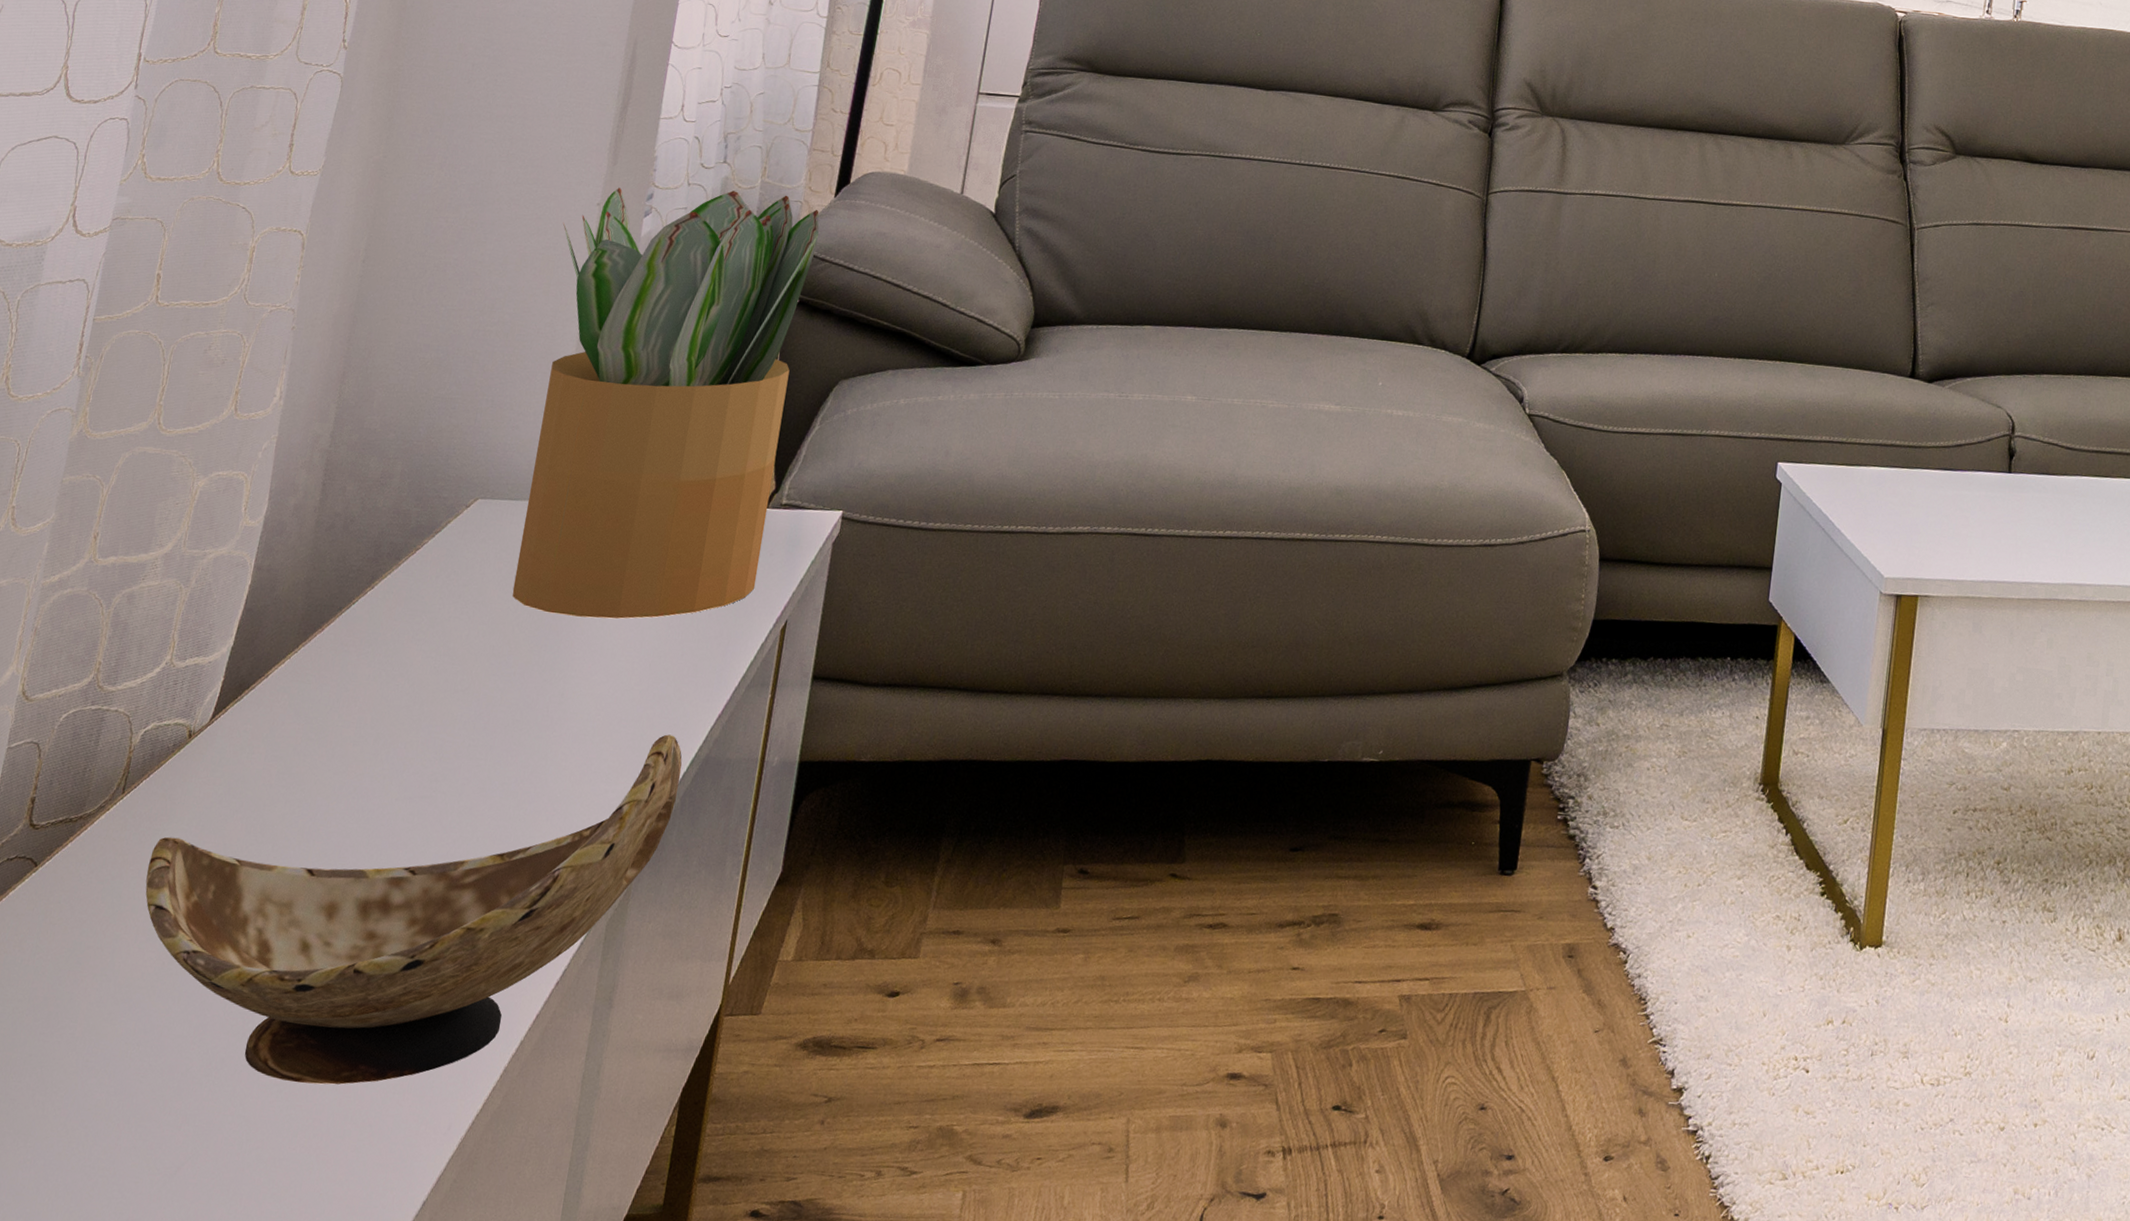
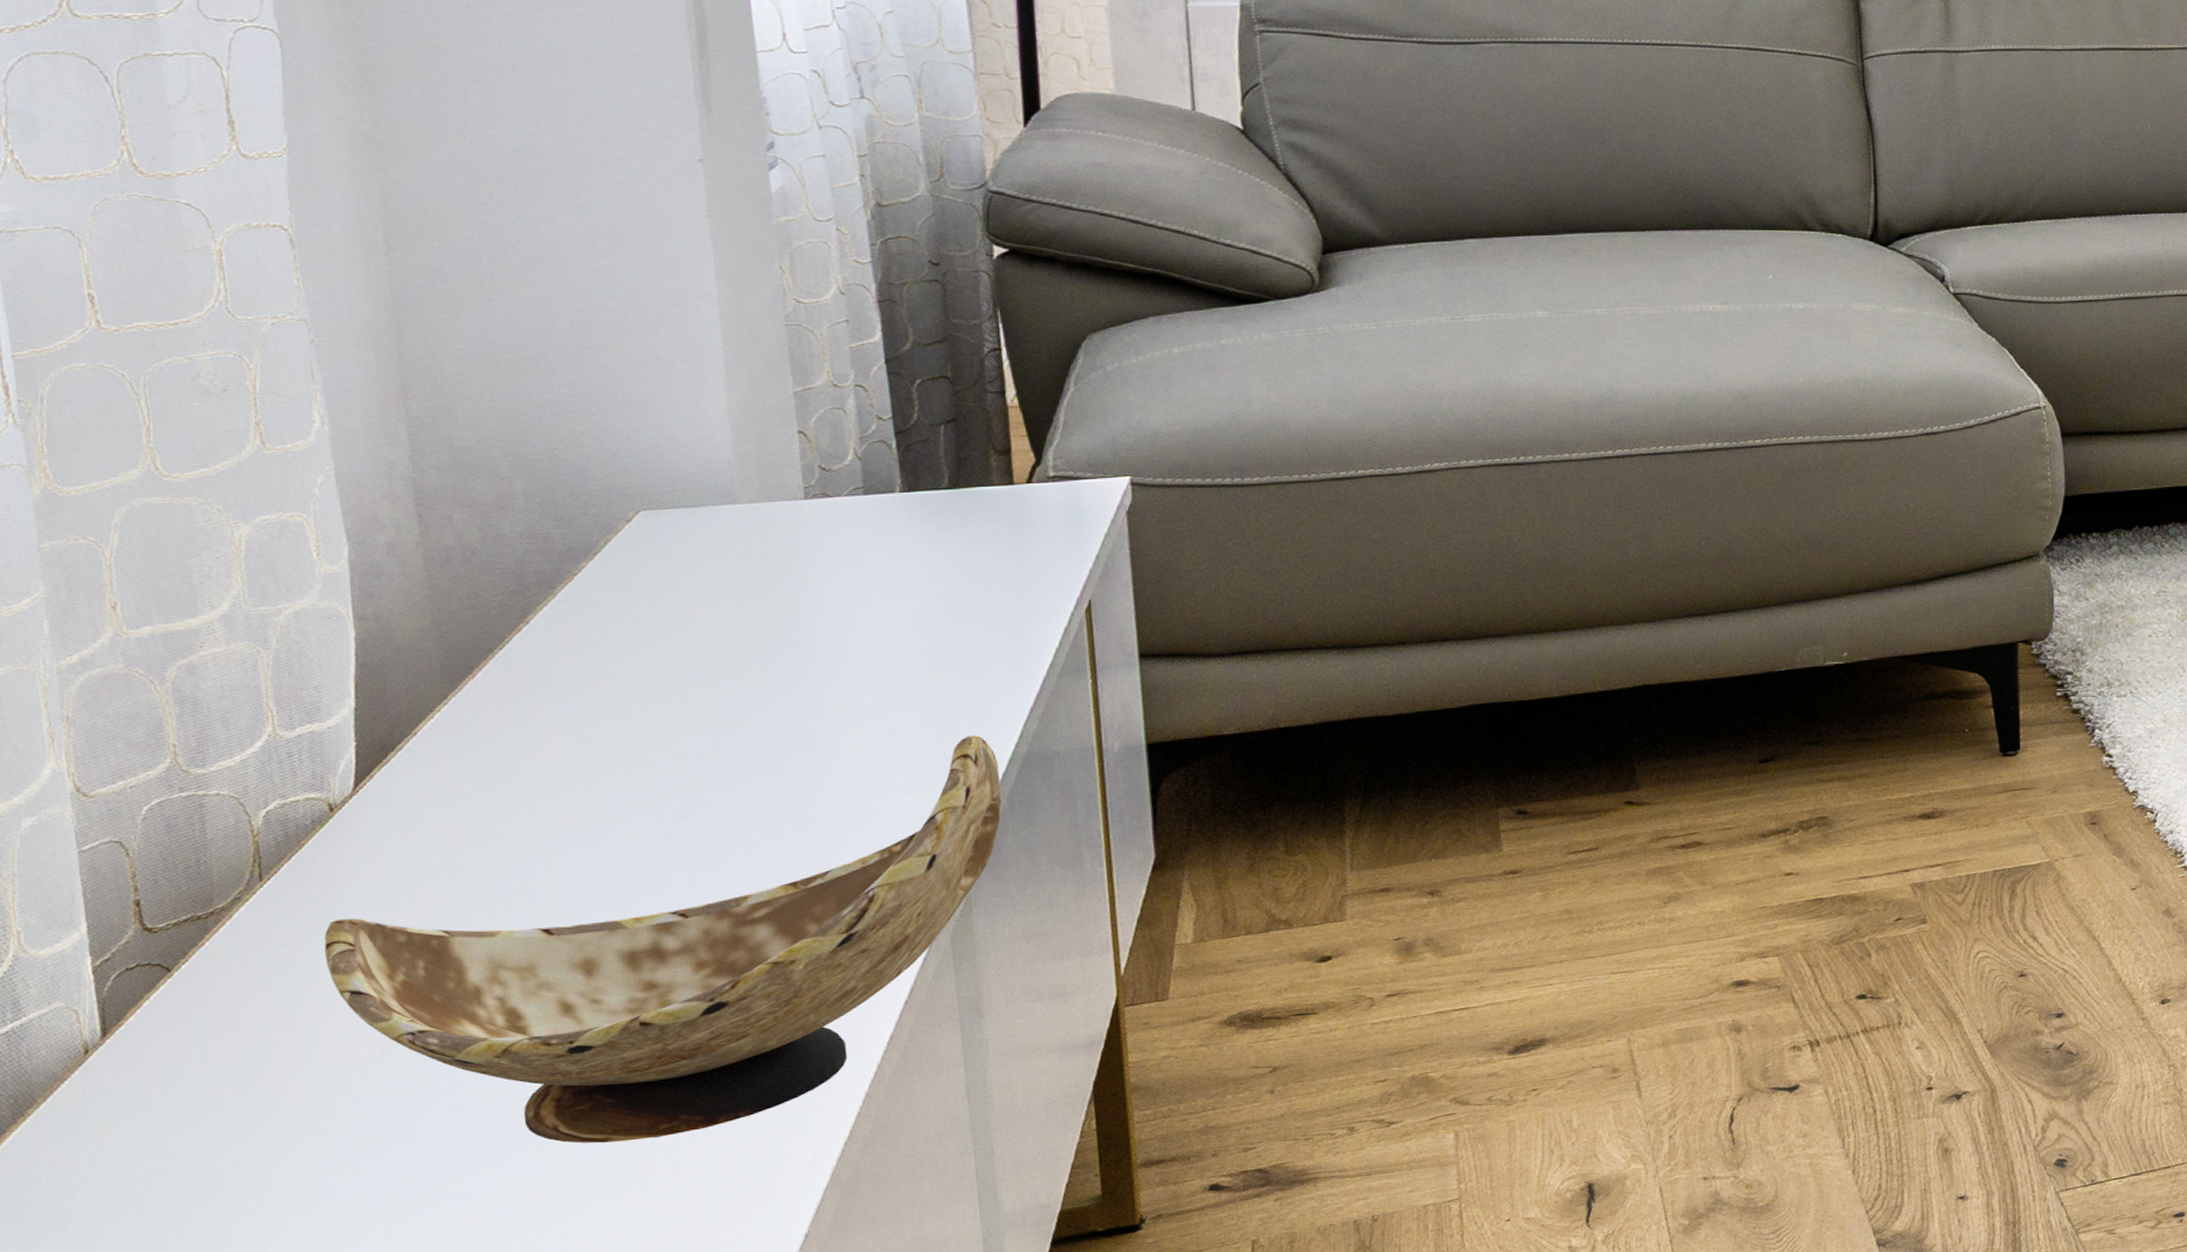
potted plant: present [512,187,819,619] -> none [657,129,1040,625]

